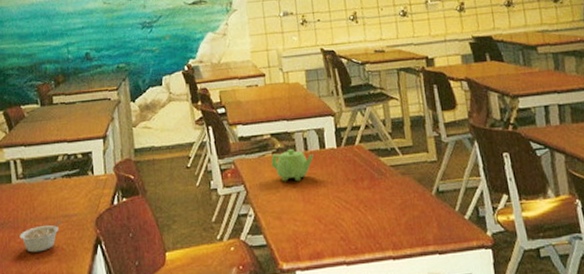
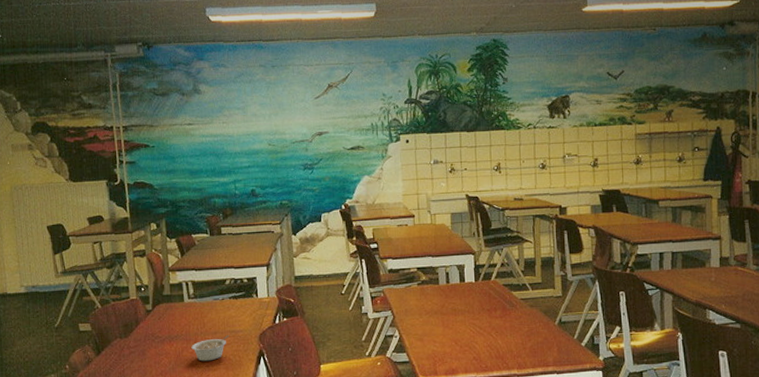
teapot: present [271,148,314,182] -> none [416,281,454,309]

